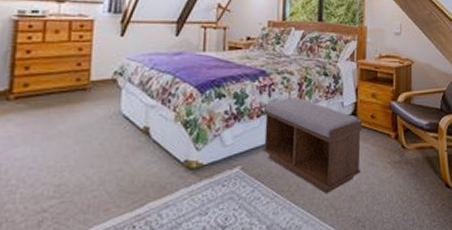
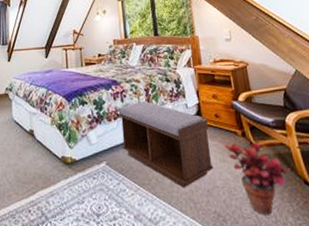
potted plant: none [375,144,436,219] -> present [224,141,291,215]

